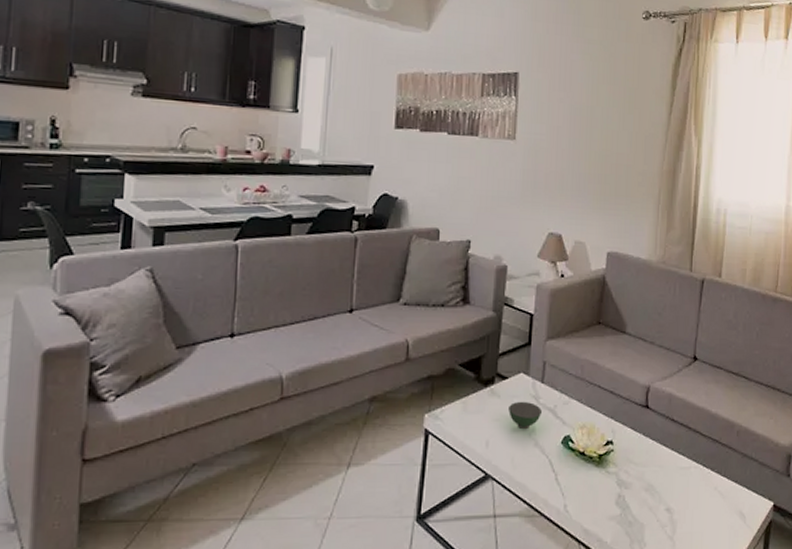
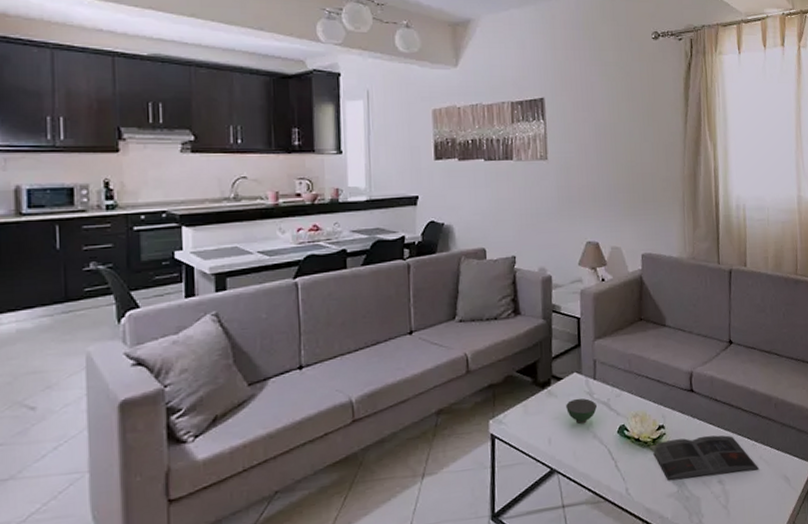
magazine: none [595,457,713,502] -> present [650,435,760,480]

